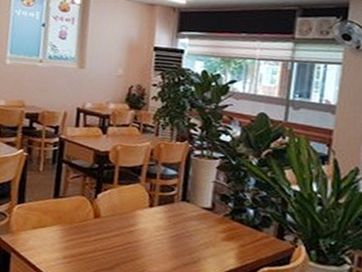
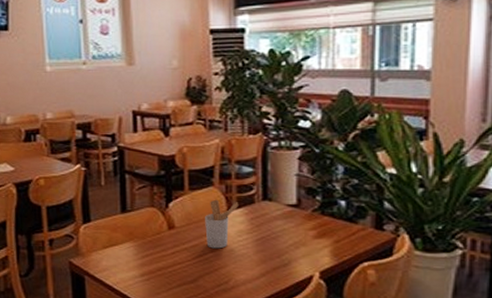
utensil holder: none [127,195,160,241] -> present [205,199,239,249]

